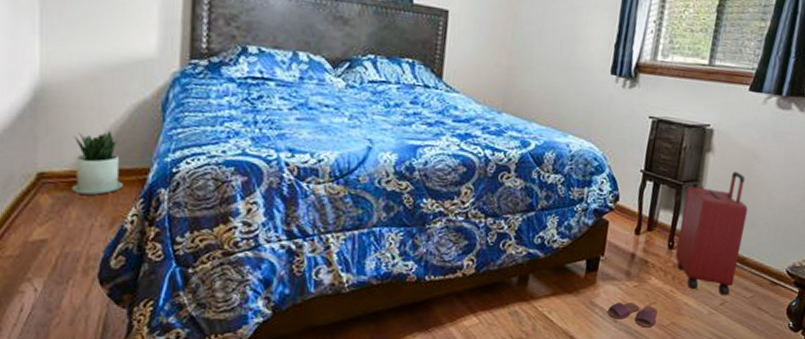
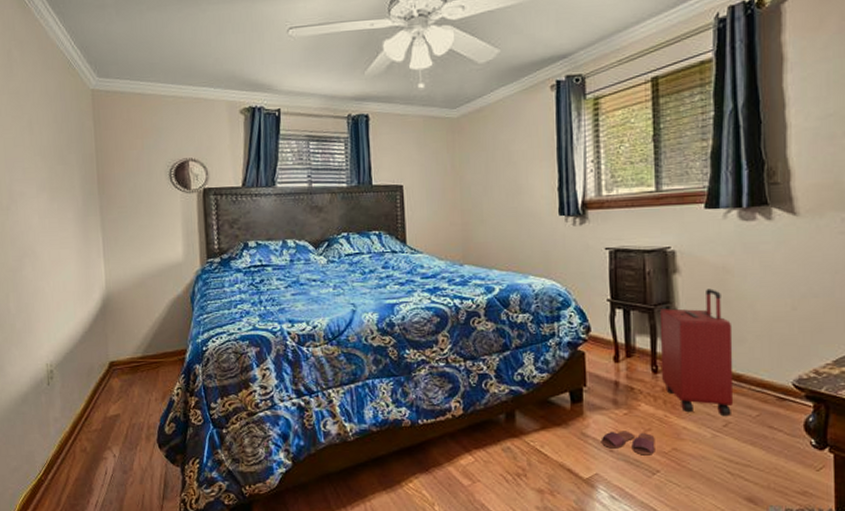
planter: present [70,130,123,195] -> none [131,323,169,376]

